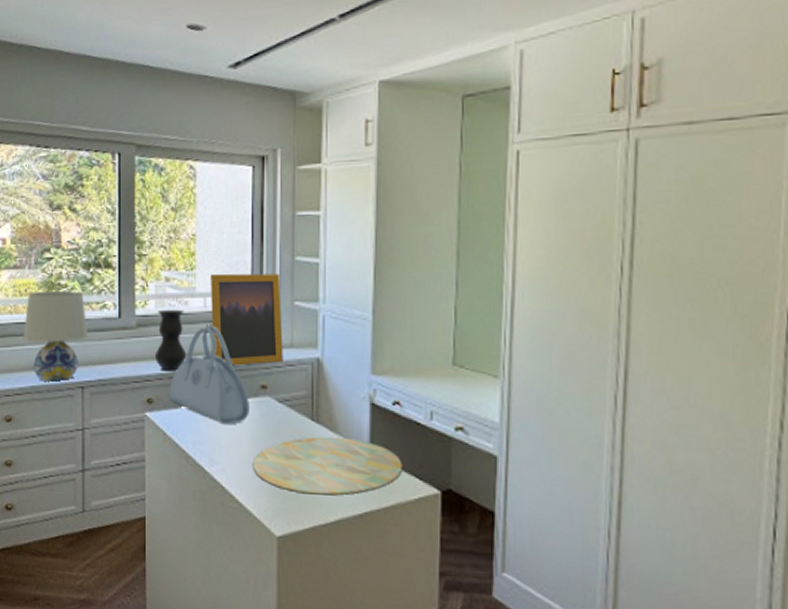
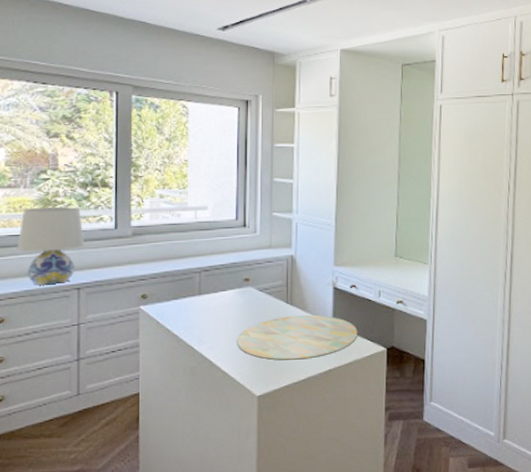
vase: present [154,309,187,371] -> none [149,220,179,271]
handbag: present [169,325,250,425] -> none [162,233,234,312]
picture frame: present [211,273,283,366] -> none [201,191,263,264]

